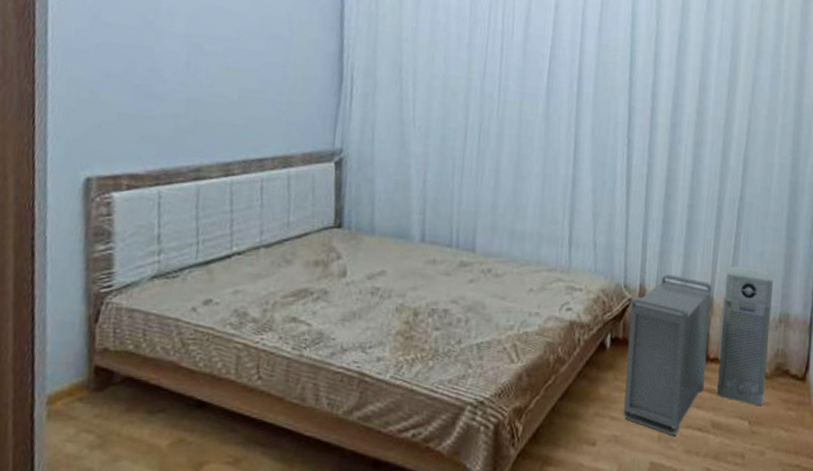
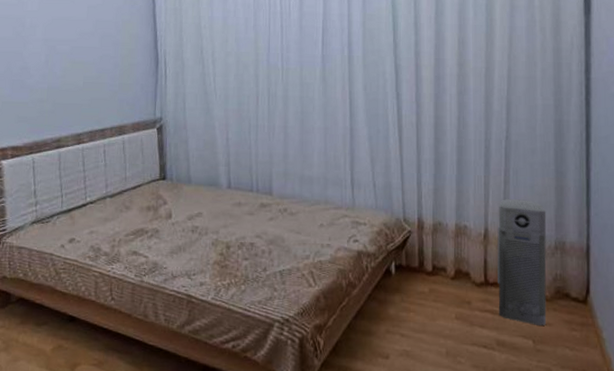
storage bin: present [623,274,713,435] -> none [411,208,487,352]

